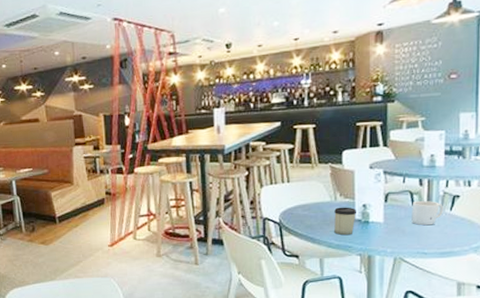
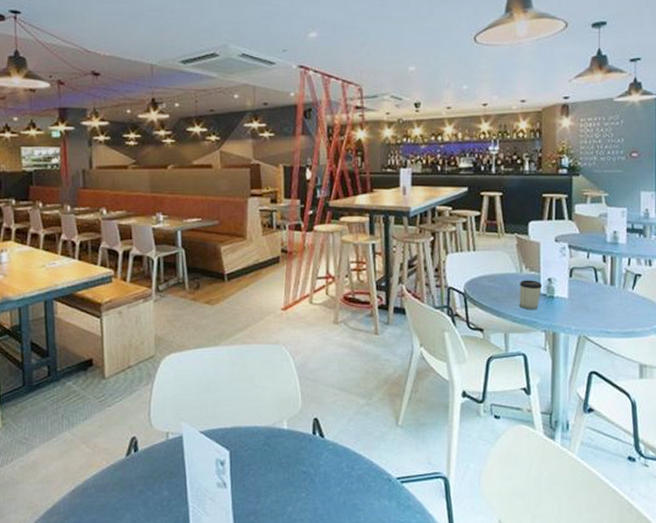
mug: present [411,200,444,226] -> none [595,277,627,304]

